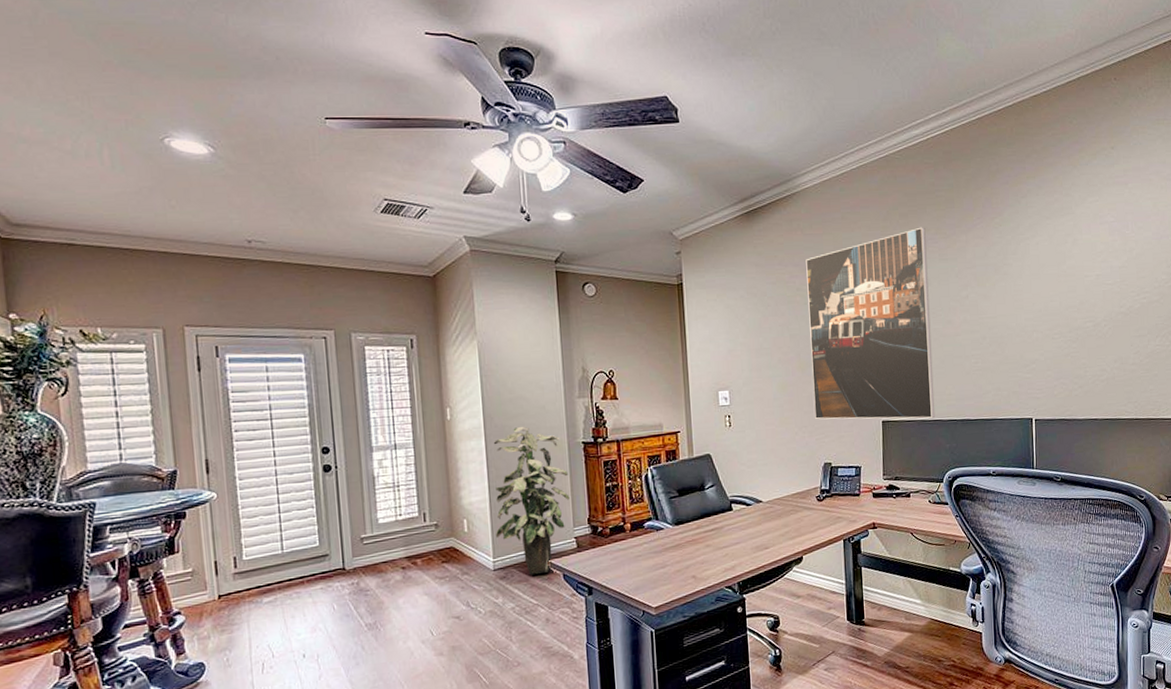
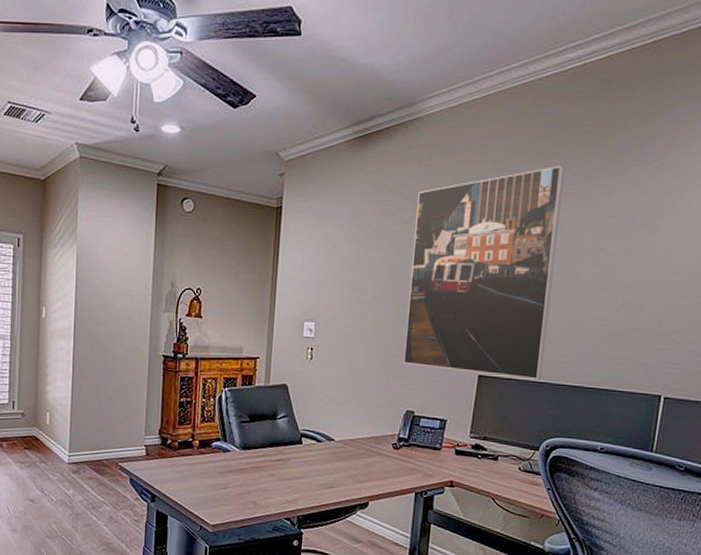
indoor plant: present [493,426,570,575] -> none [73,332,146,474]

